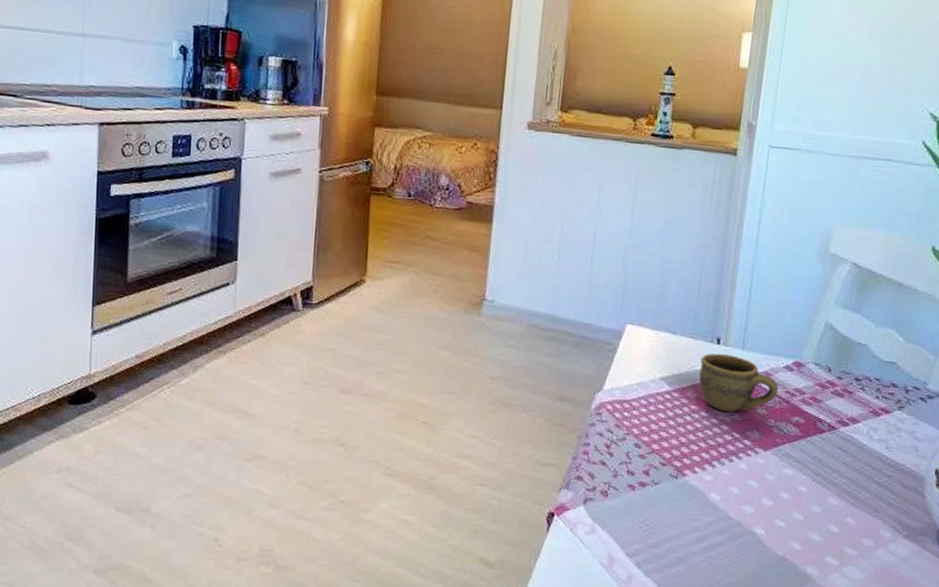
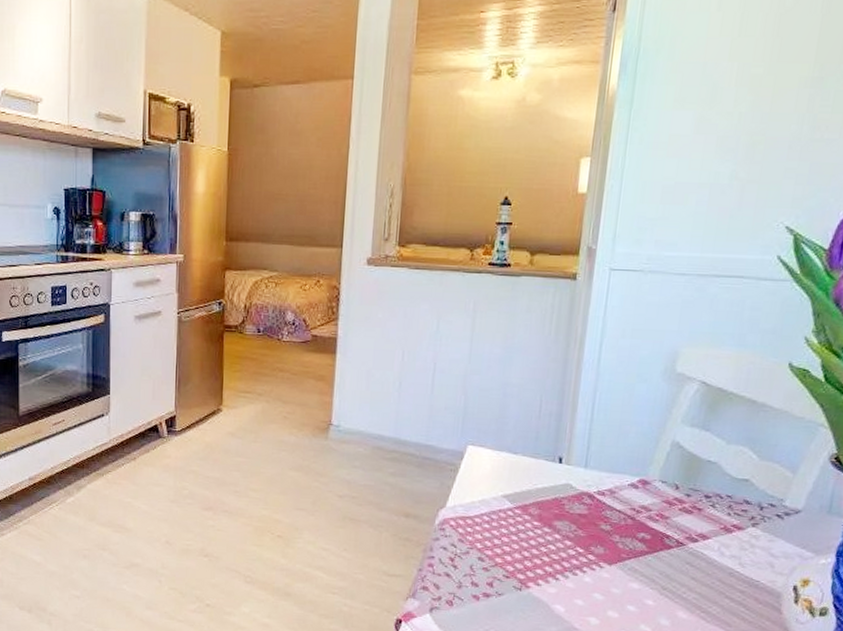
cup: present [699,353,779,413] -> none [541,472,624,529]

